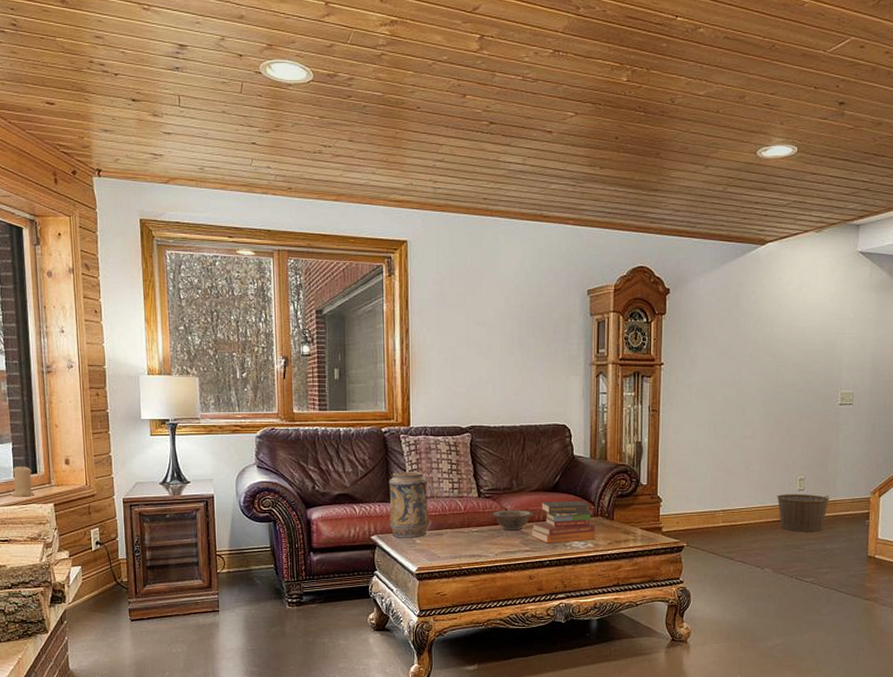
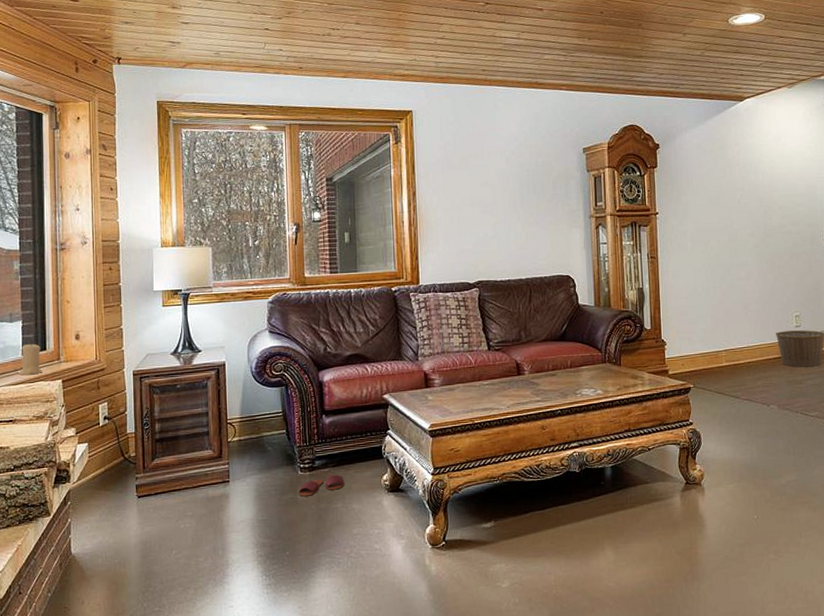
slippers: none [286,611,331,630] -> present [298,474,344,497]
decorative vase: present [388,472,430,538] -> none [399,328,441,395]
decorative bowl: present [491,510,534,532] -> none [501,360,544,383]
books: present [531,500,596,543] -> none [541,348,605,393]

